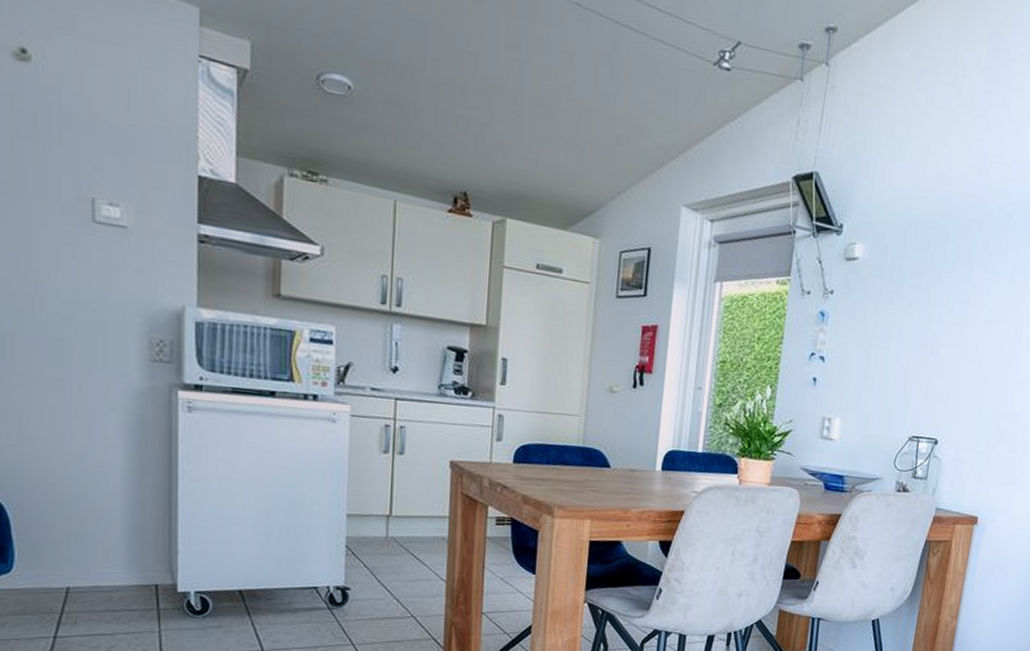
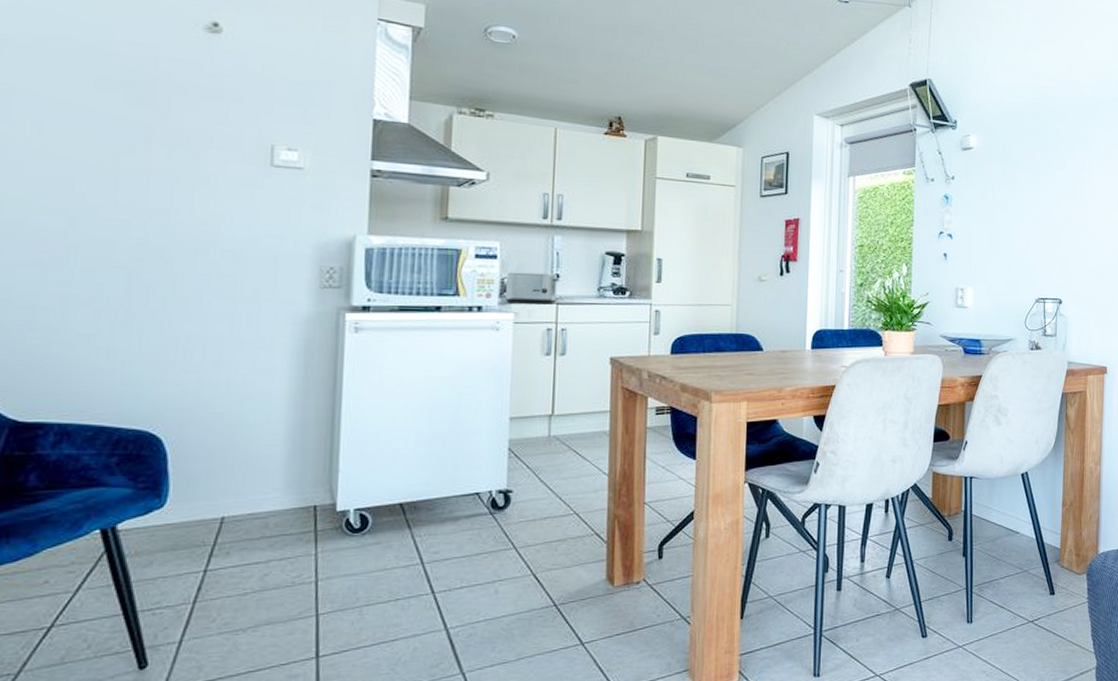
toaster: none [342,360,399,399] -> present [506,272,560,304]

